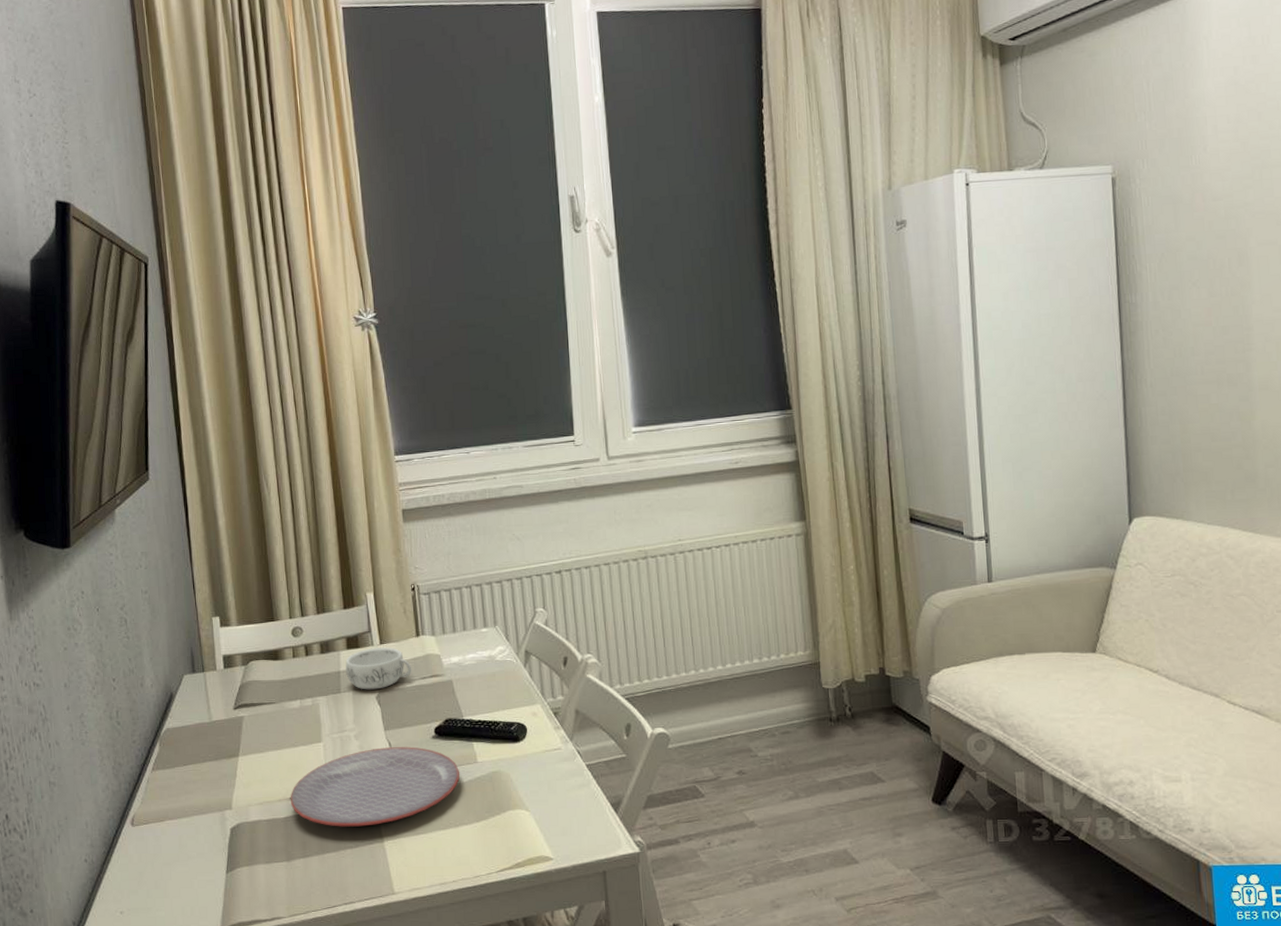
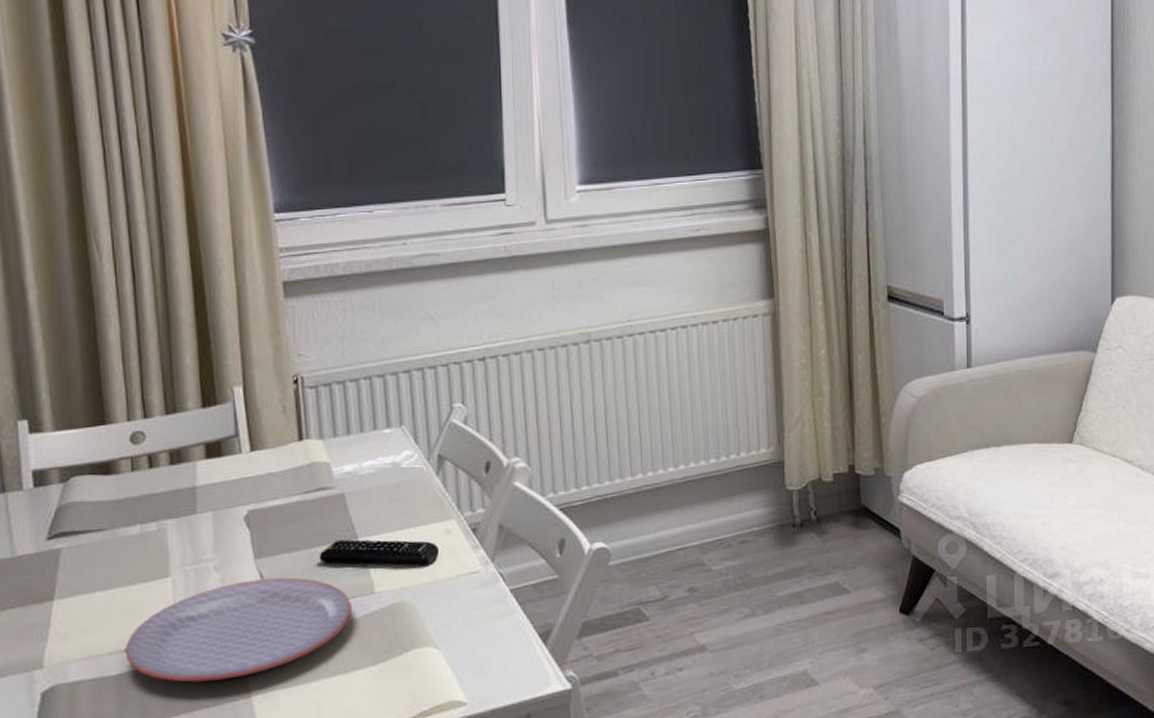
decorative bowl: present [345,647,412,690] -> none [203,455,293,509]

